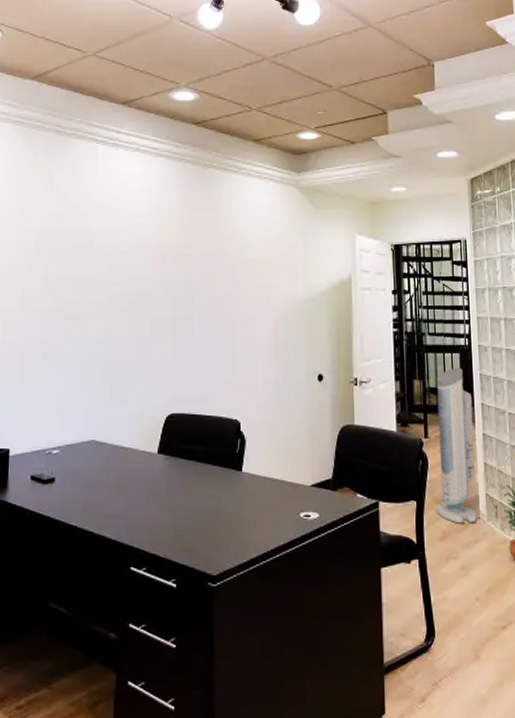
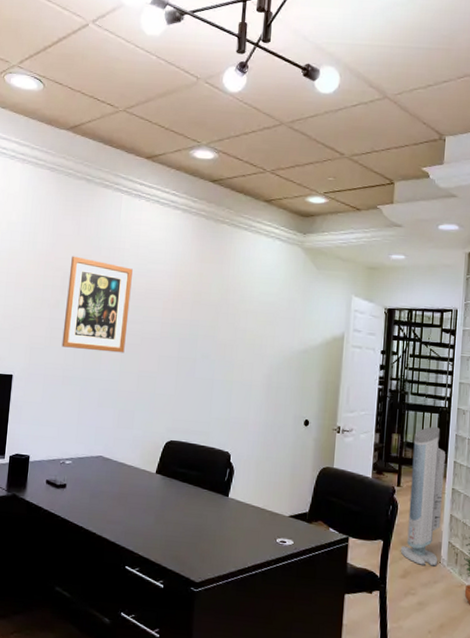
wall art: none [39,216,115,320] -> present [61,256,133,353]

